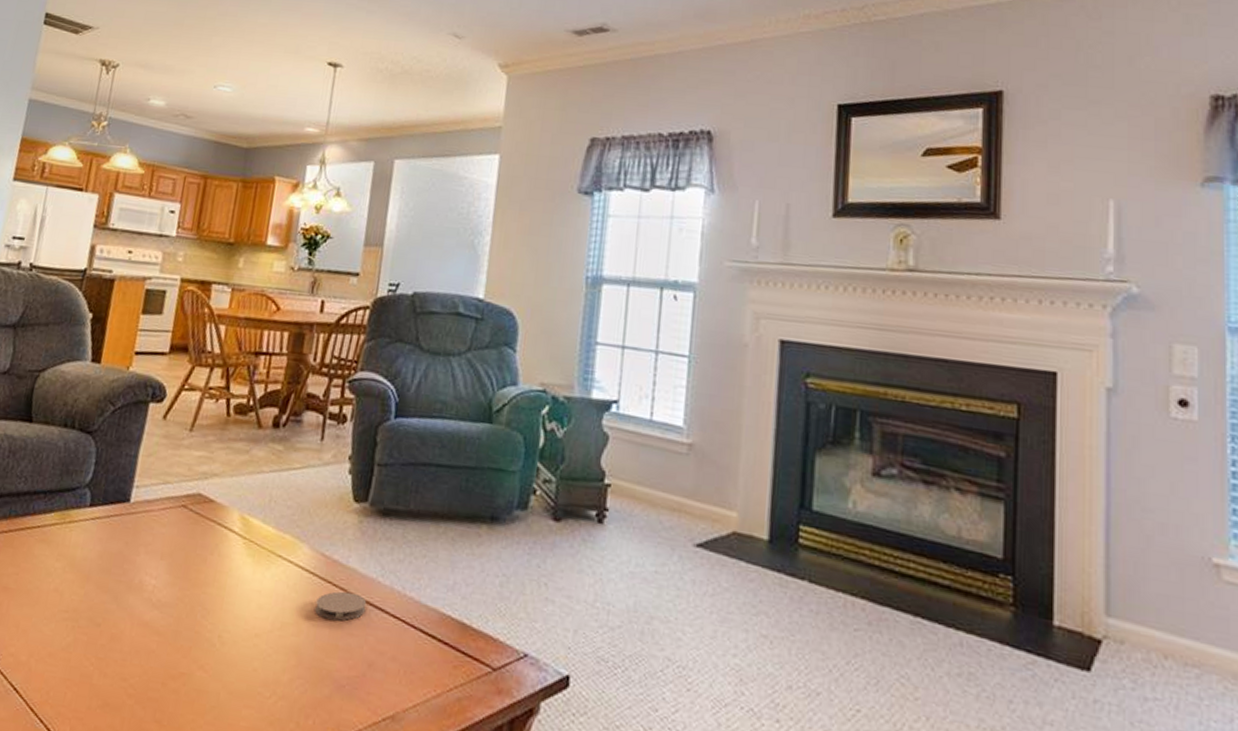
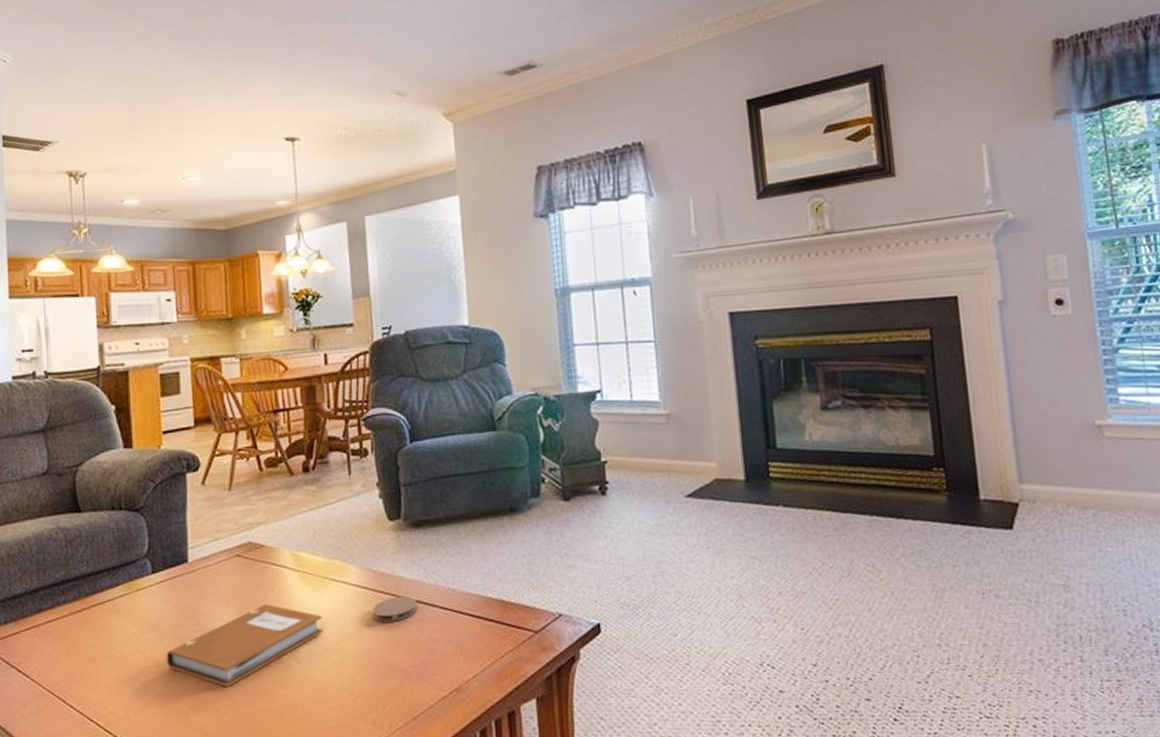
notebook: none [82,567,259,655] -> present [166,603,324,687]

